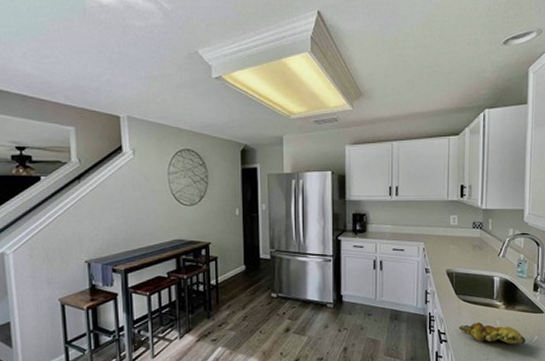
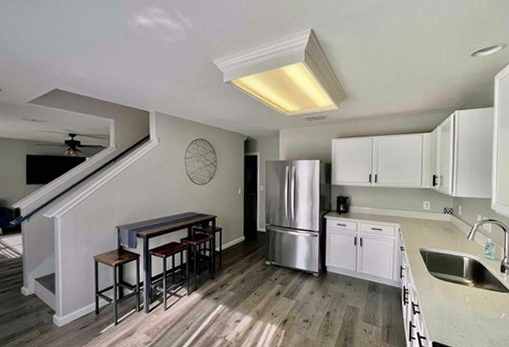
banana bunch: present [458,322,526,345] -> none [430,298,494,320]

